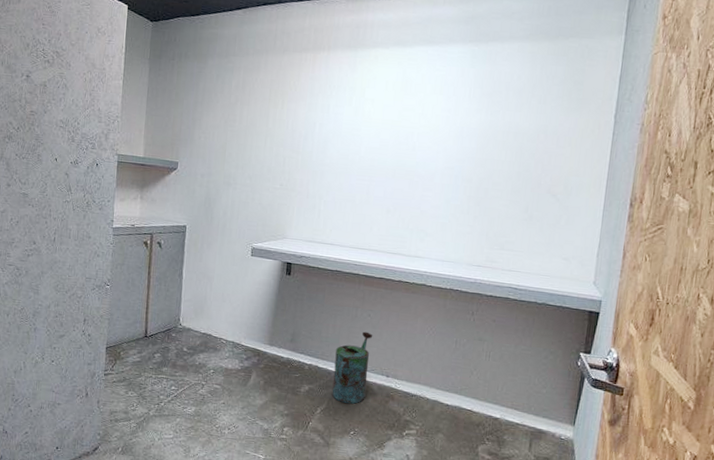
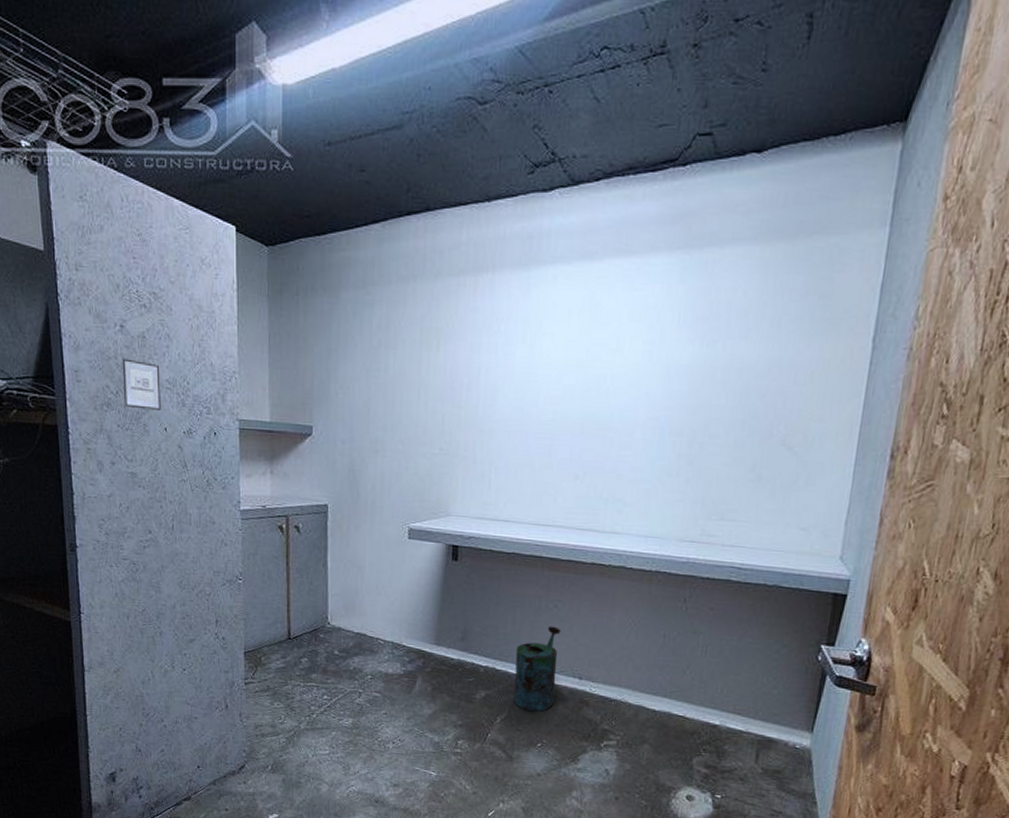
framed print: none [23,101,56,144] -> present [122,358,161,410]

